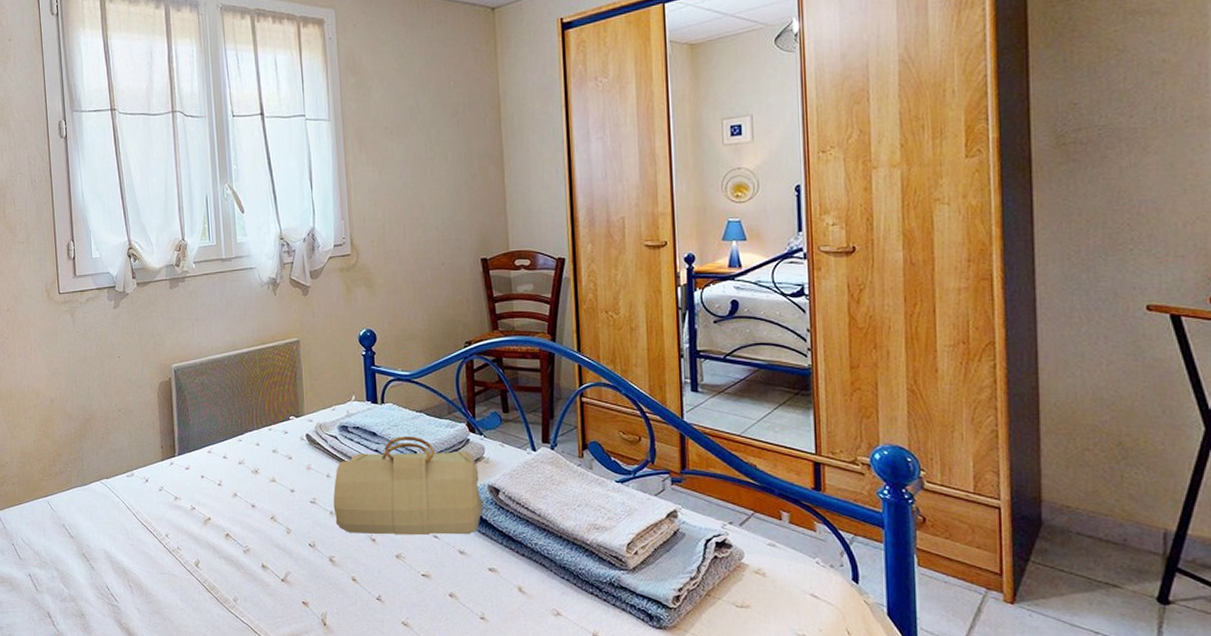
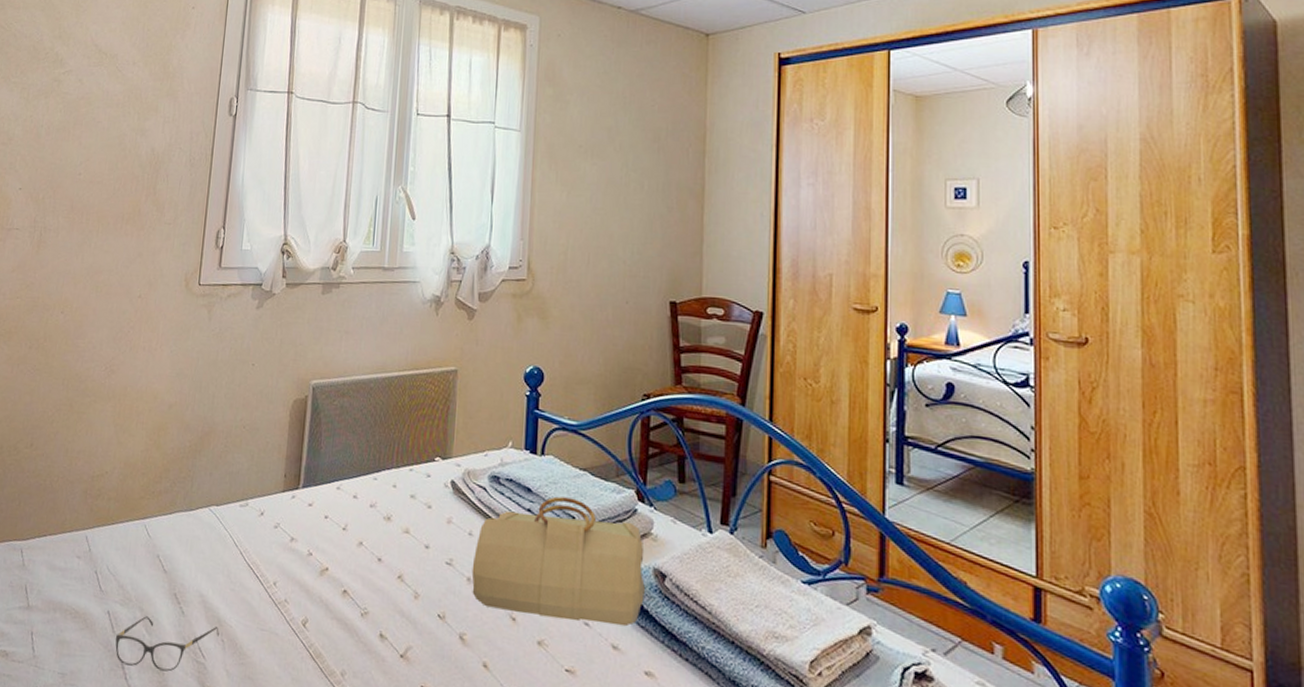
spectacles: none [39,574,126,616] -> present [115,616,219,672]

